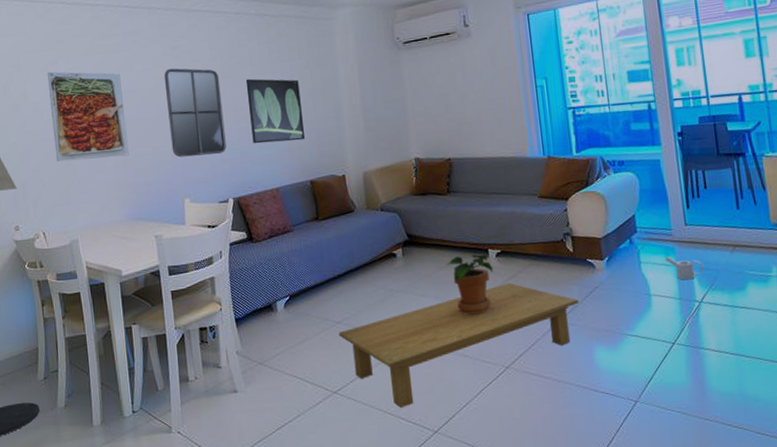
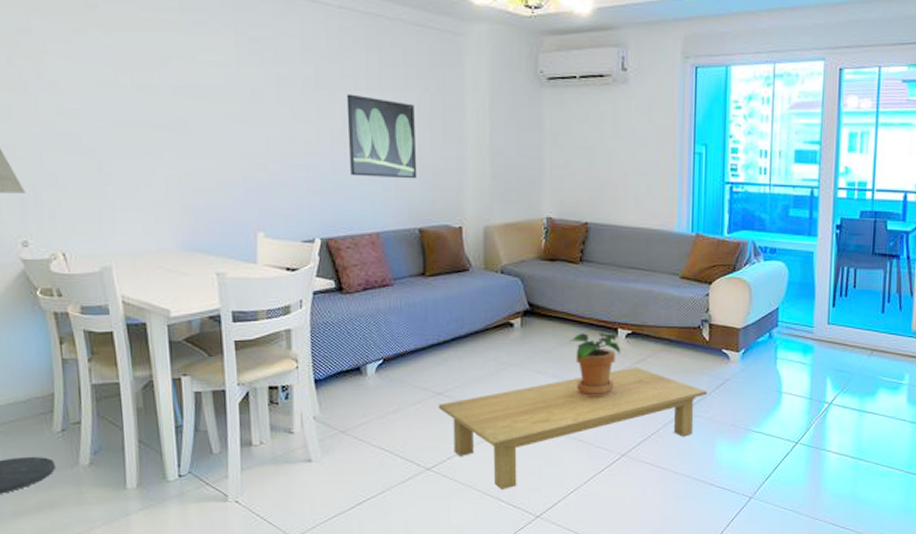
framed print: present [47,71,129,162] -> none [70,44,185,170]
home mirror: present [164,68,227,158] -> none [237,65,316,183]
watering can: present [665,256,704,280] -> none [802,354,839,381]

